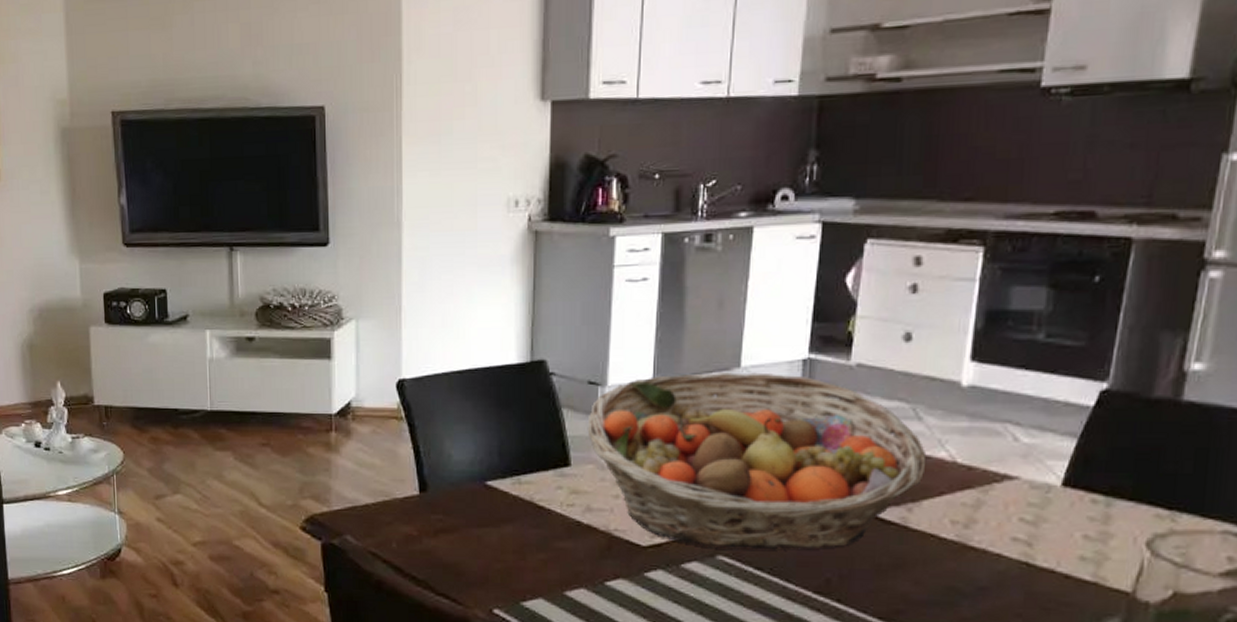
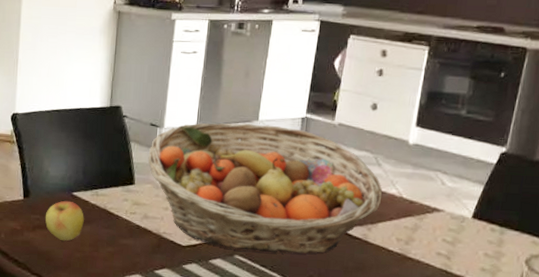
apple: none [451,493,504,548] -> present [45,200,84,241]

